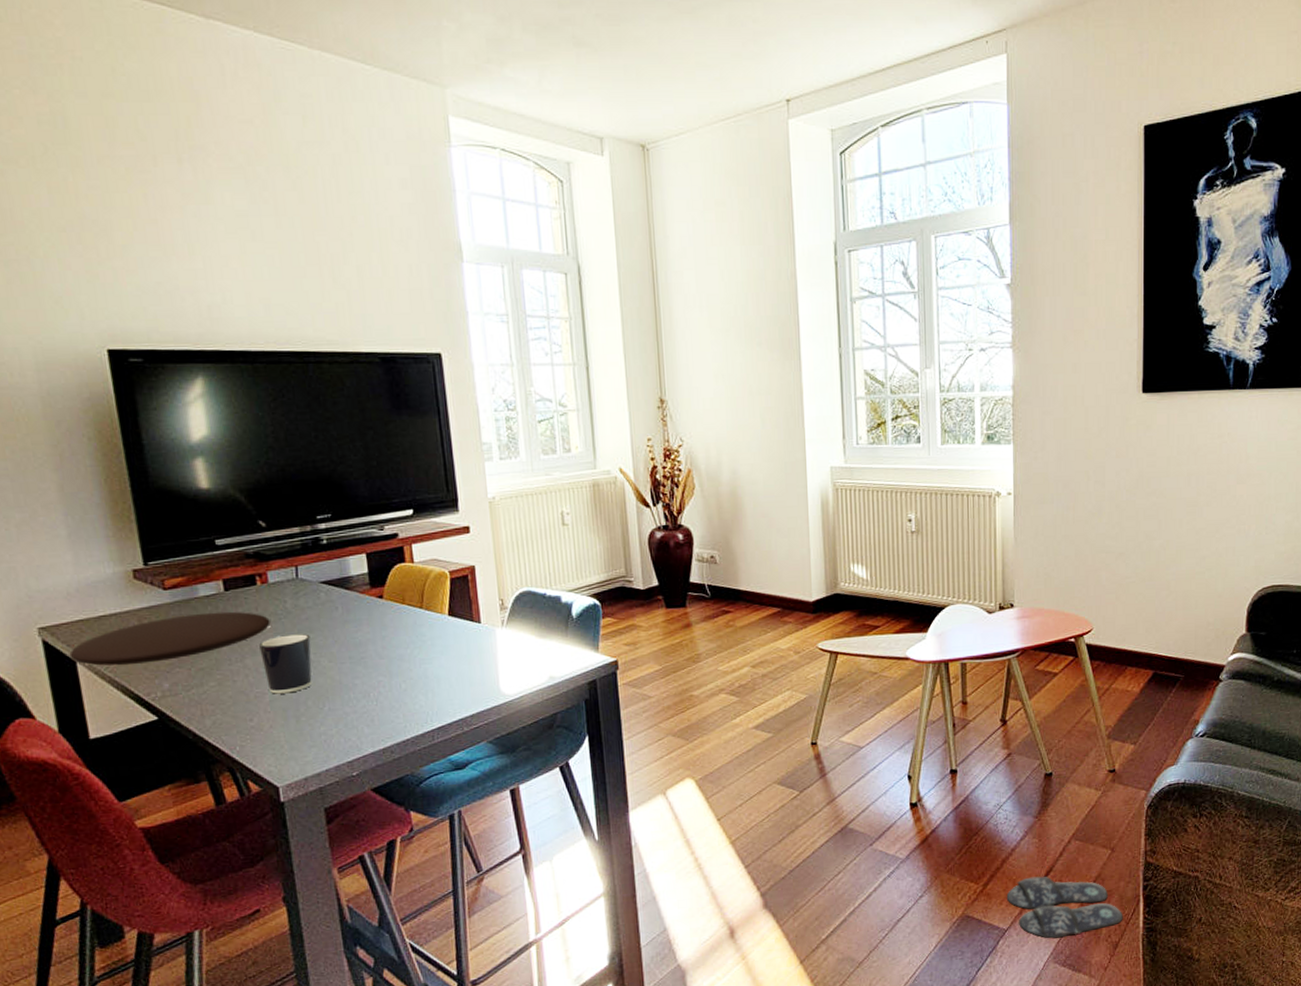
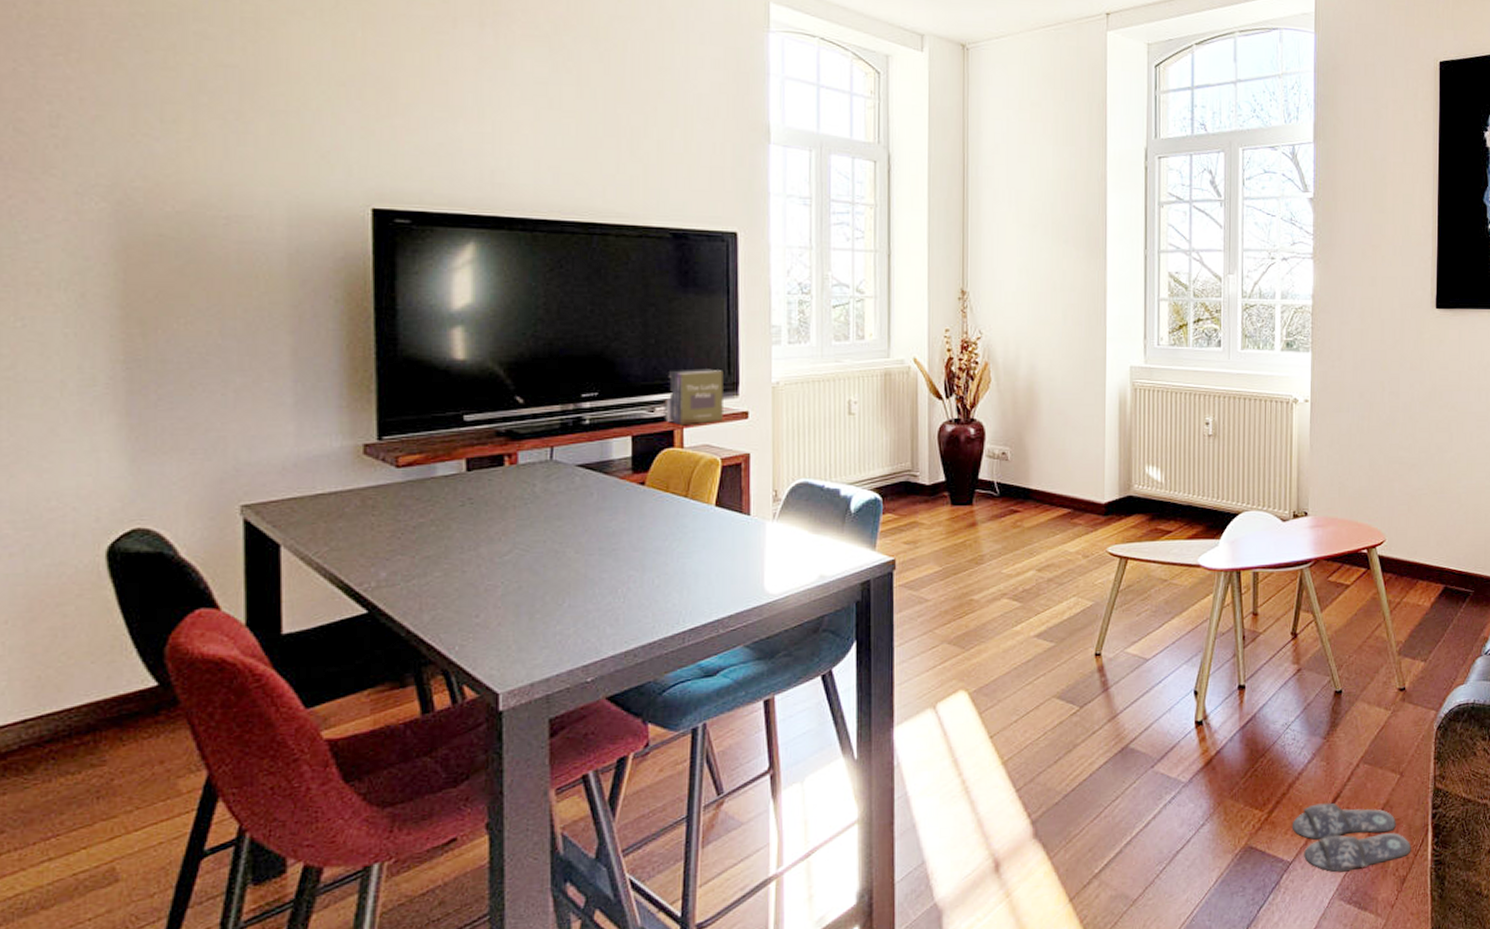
placemat: present [69,611,271,666] -> none [274,494,514,550]
mug: present [259,634,312,694] -> none [498,521,558,588]
books: none [391,487,447,542] -> present [664,369,723,426]

